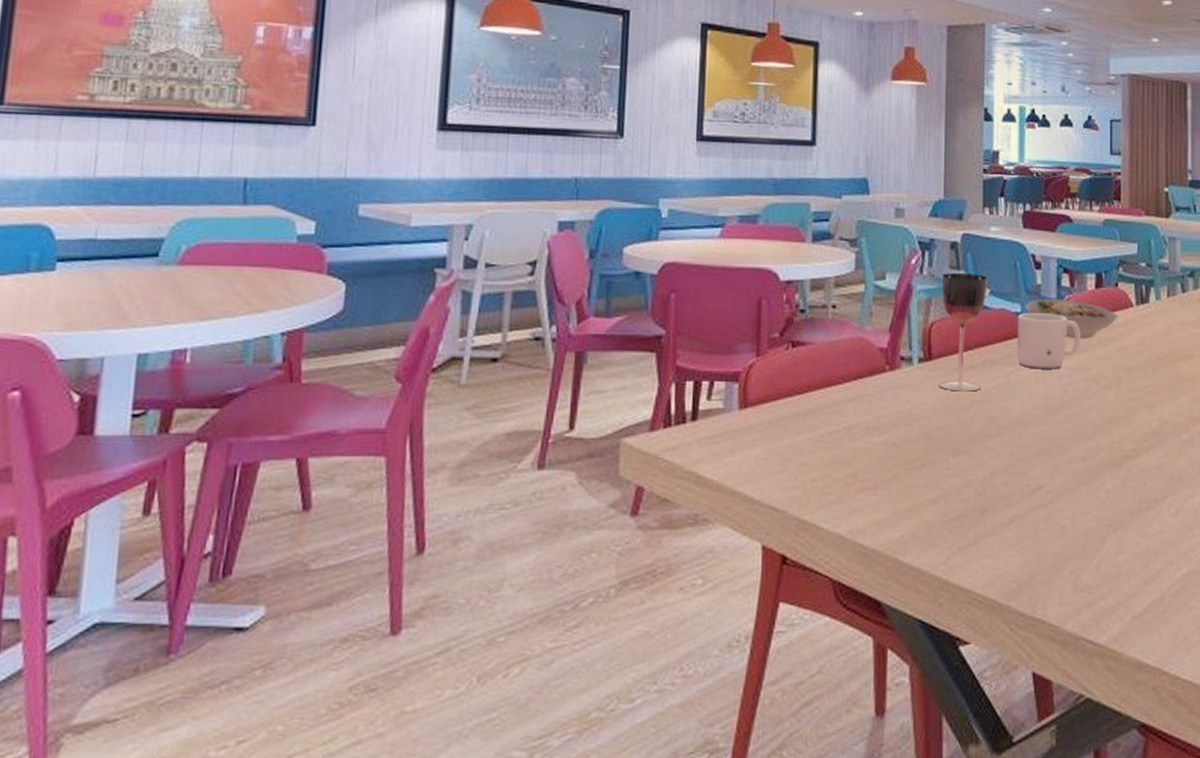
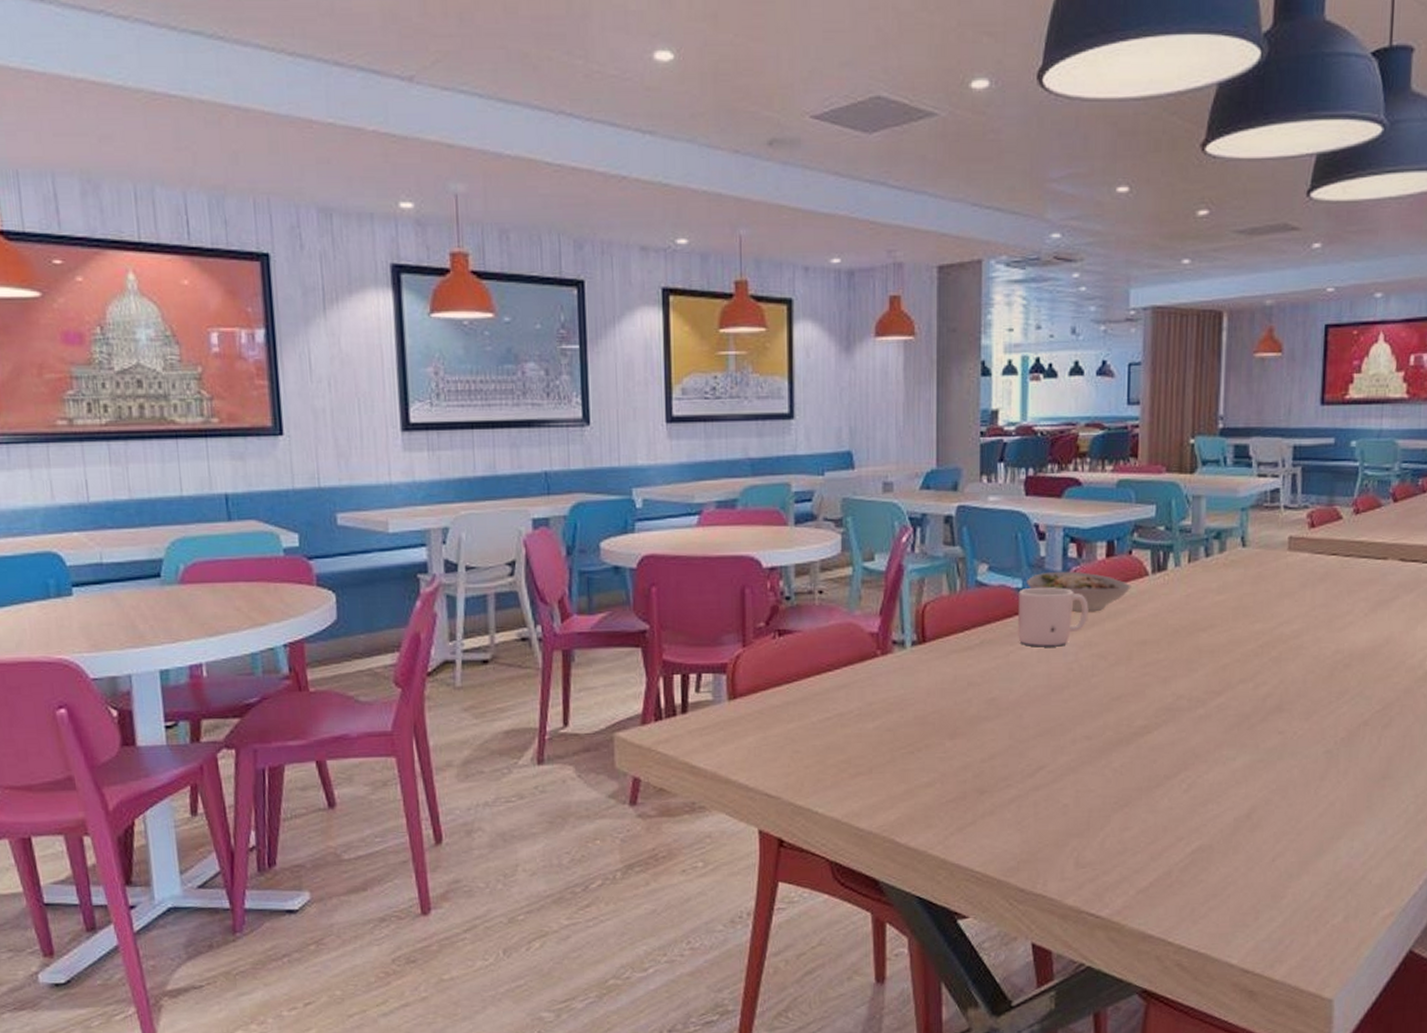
wineglass: present [938,273,988,392] -> none [933,549,986,674]

